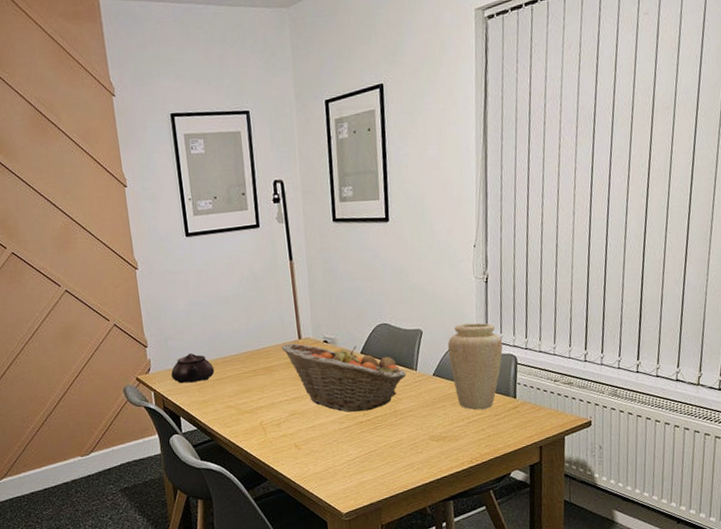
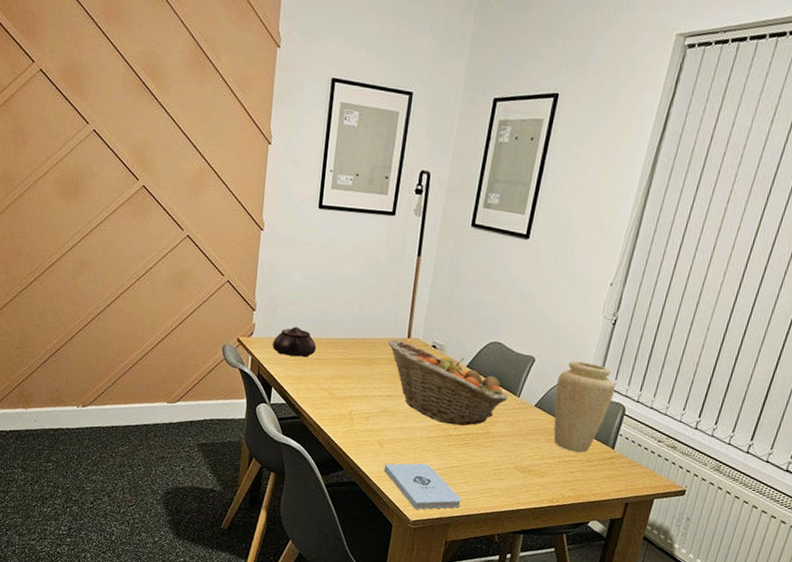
notepad: none [305,455,387,501] -> present [384,463,461,510]

